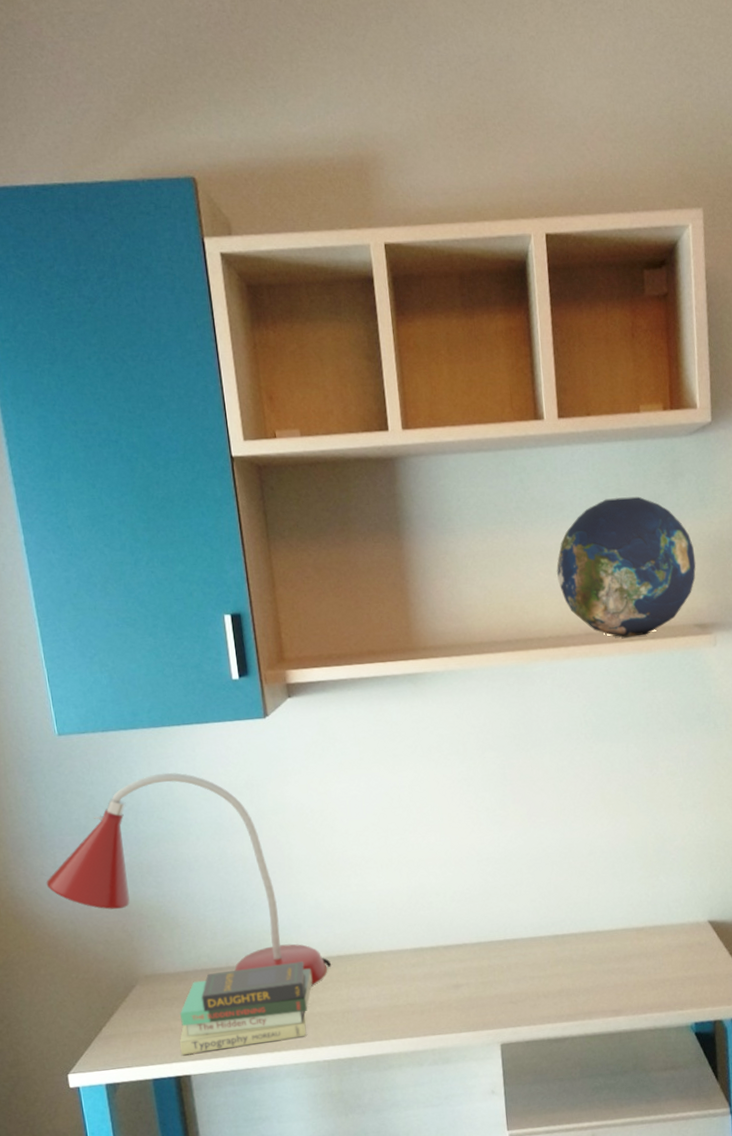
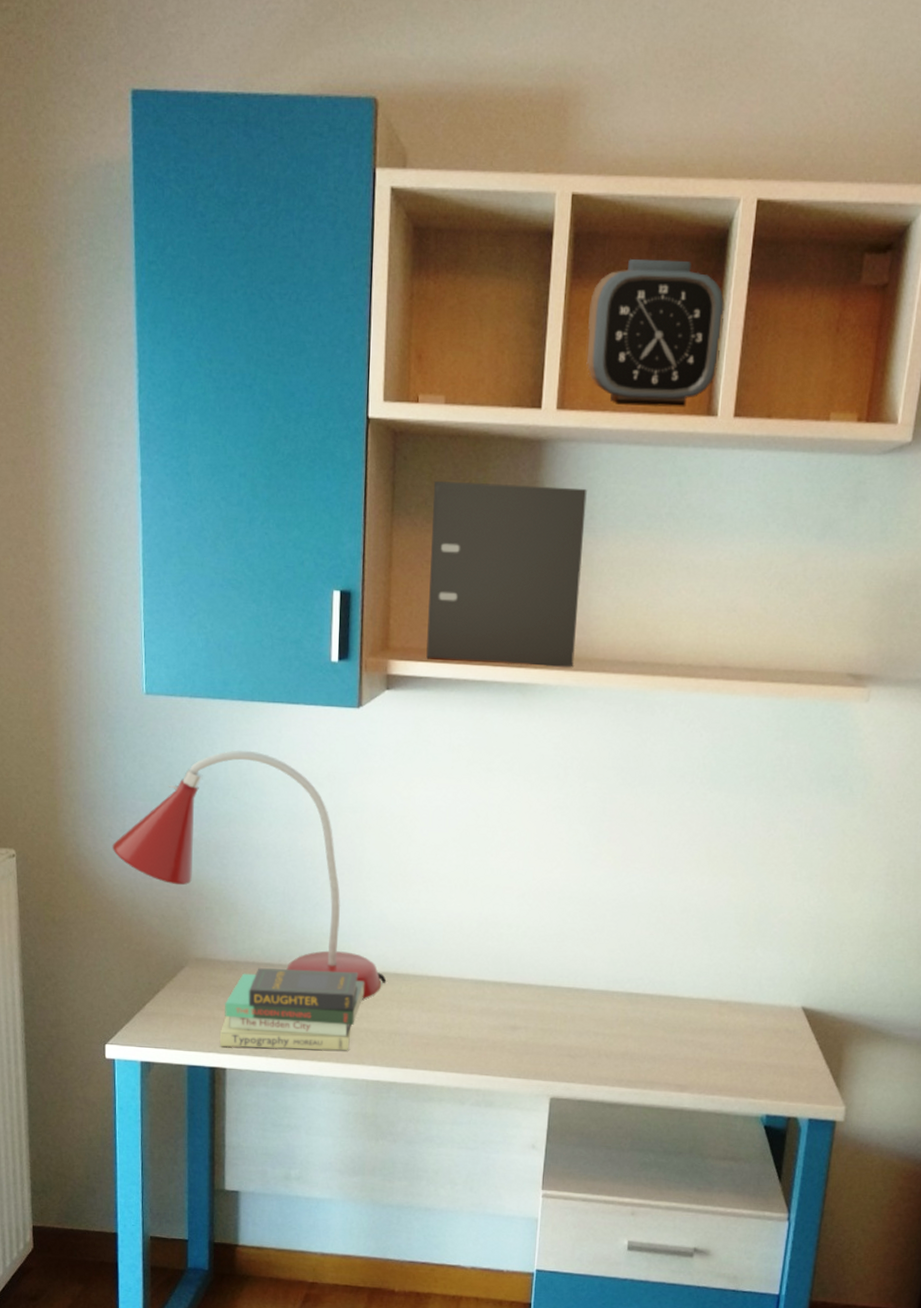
binder: none [301,495,455,664] -> present [426,481,587,666]
alarm clock: none [416,290,537,419] -> present [585,259,725,408]
globe: present [556,496,696,638] -> none [700,516,864,678]

